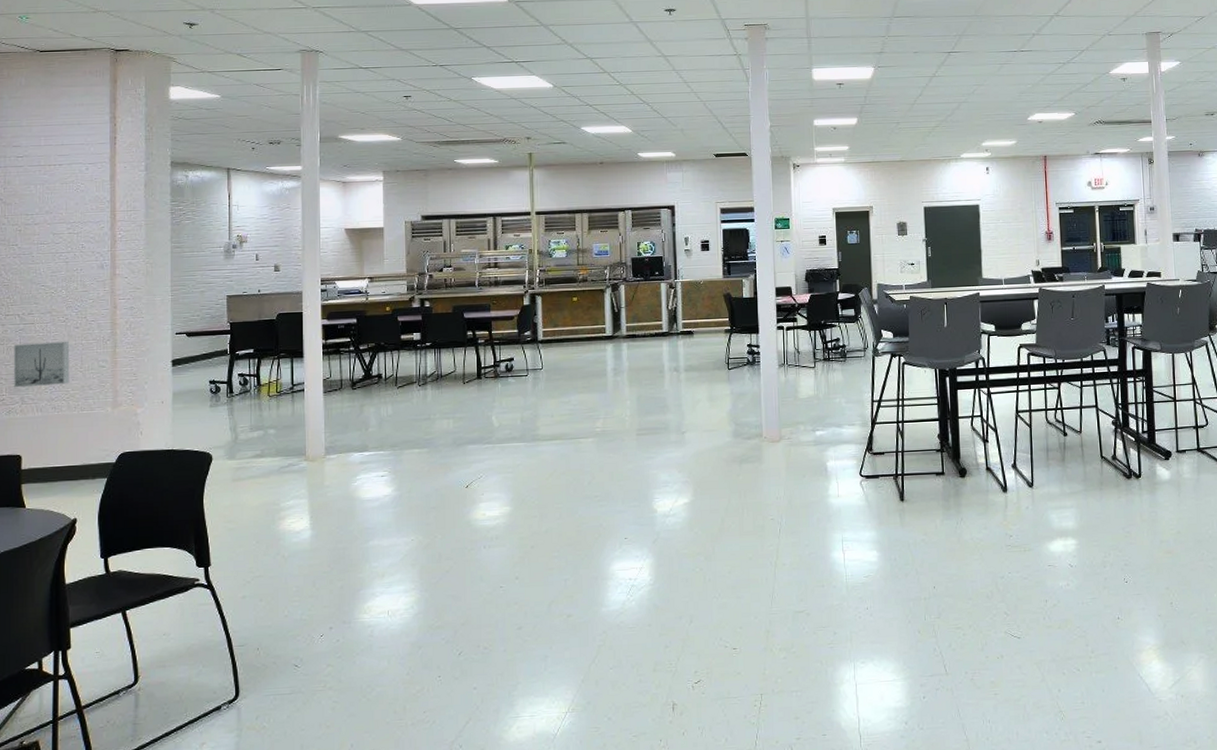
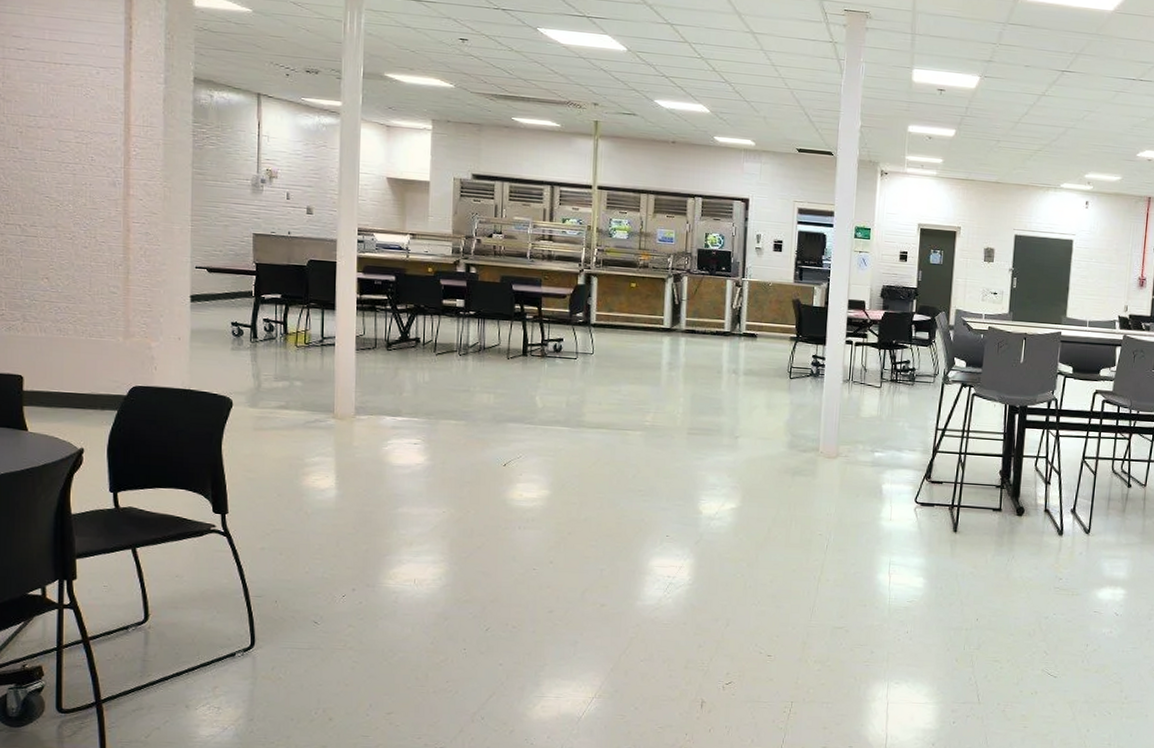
wall art: present [13,341,70,388] -> none [13,257,77,307]

